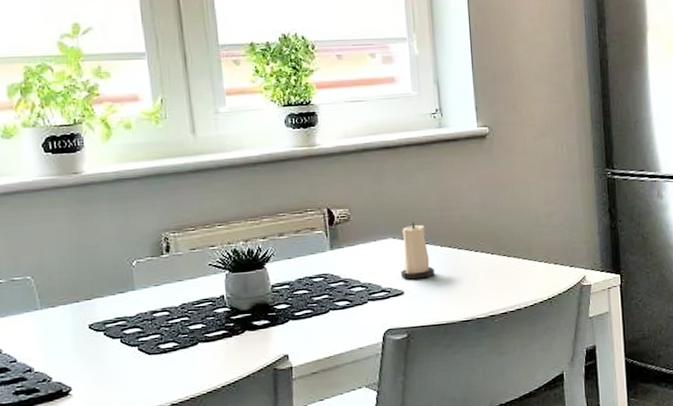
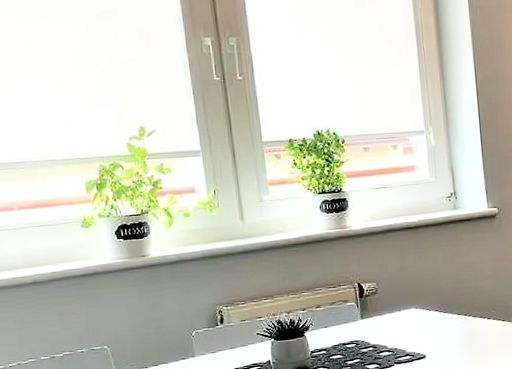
candle: present [401,222,434,280] -> none [423,293,452,345]

